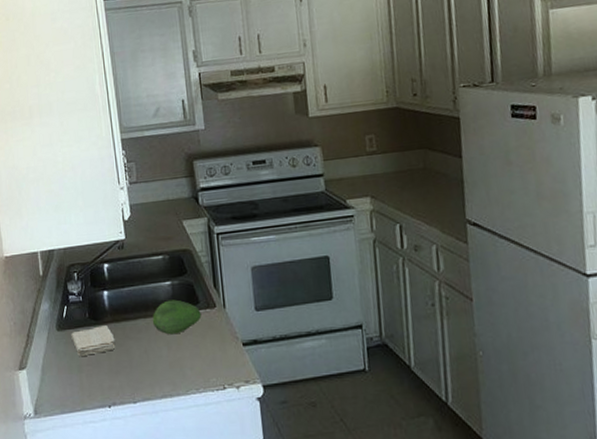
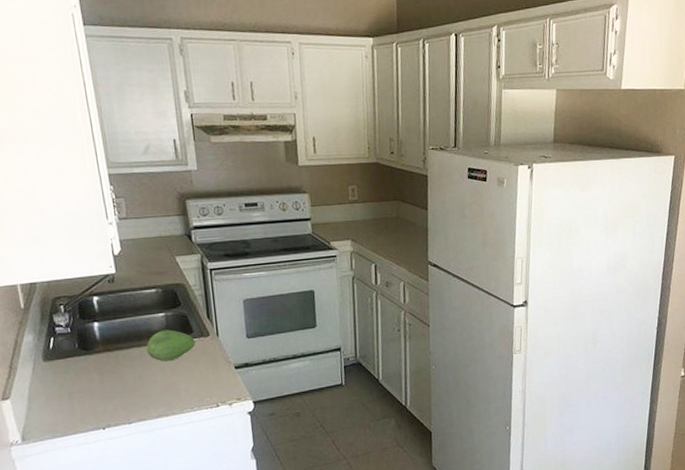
washcloth: present [71,325,116,357] -> none [59,355,109,386]

